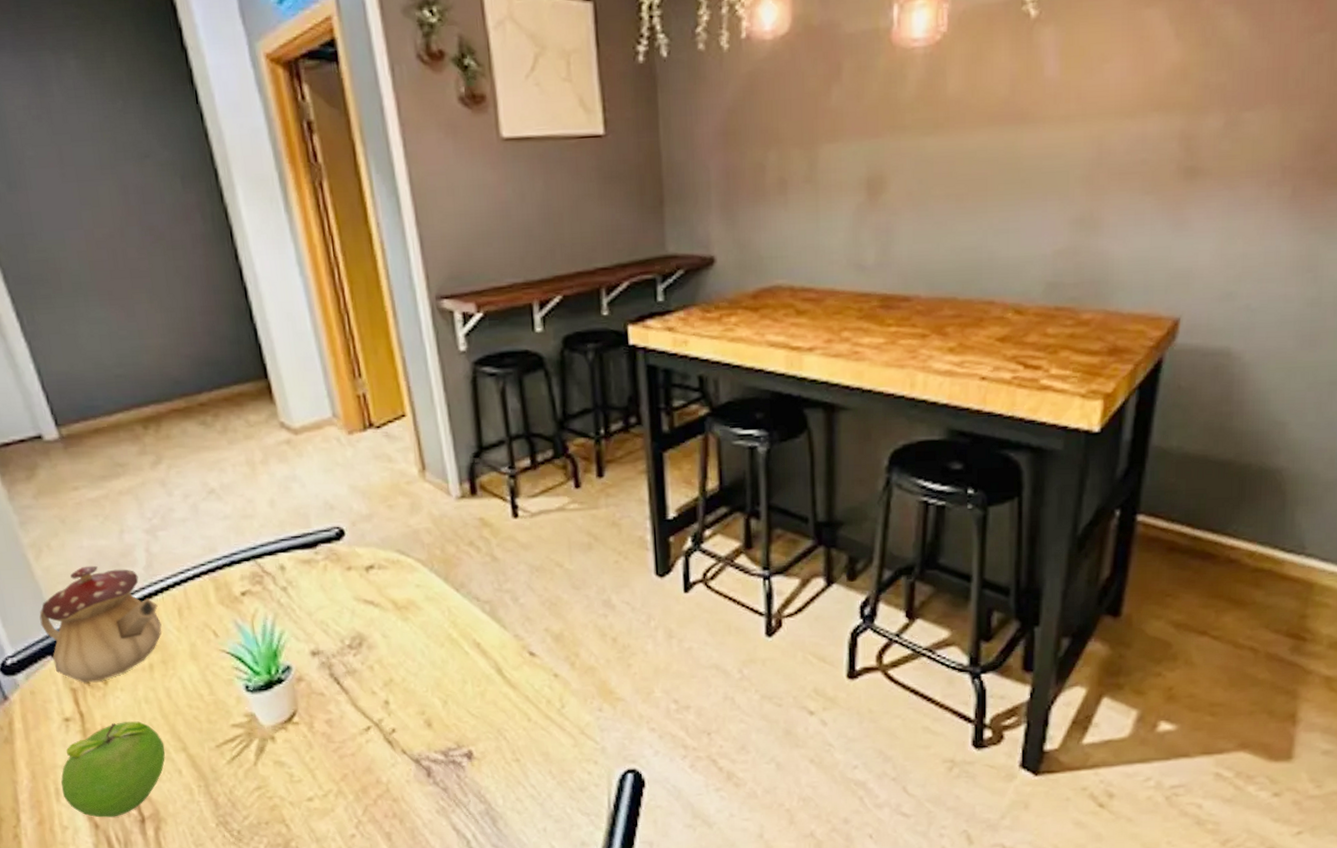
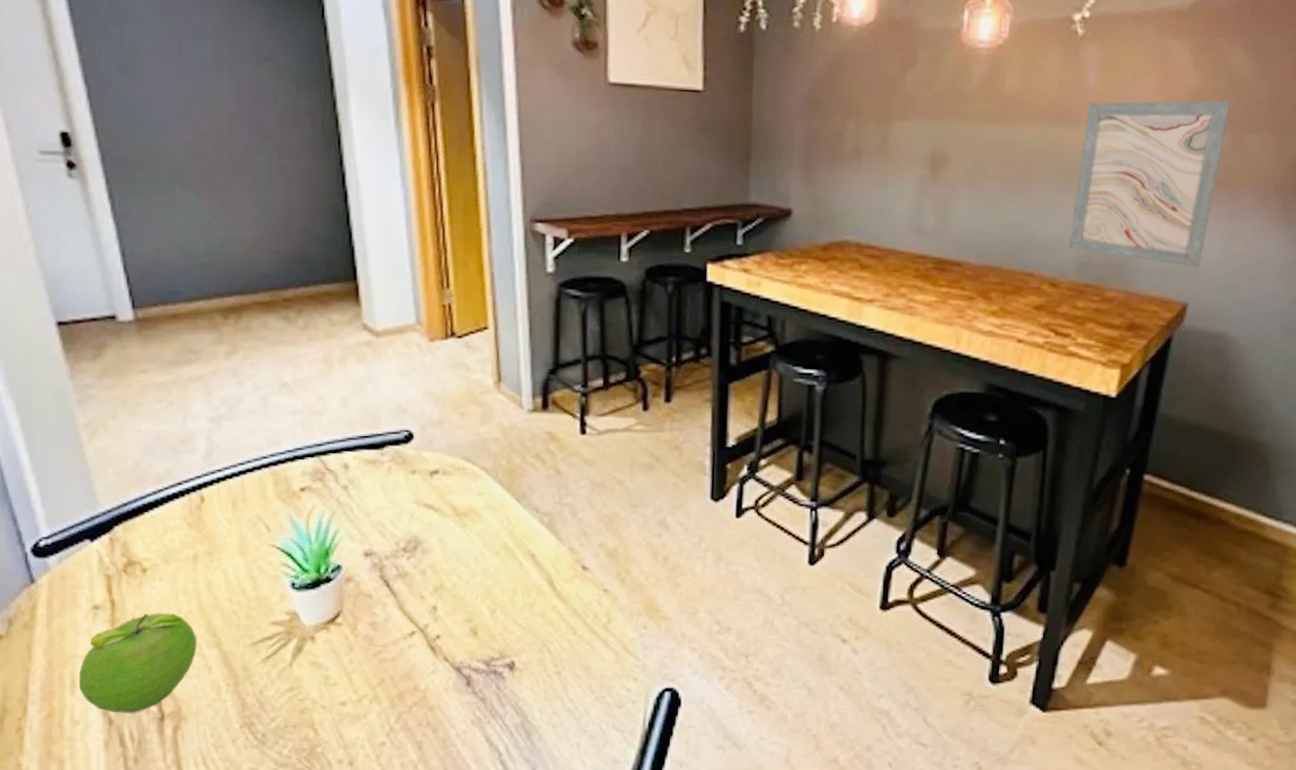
teapot: present [39,565,162,682] -> none [84,450,213,569]
wall art: none [1033,74,1223,276] -> present [1068,100,1231,268]

